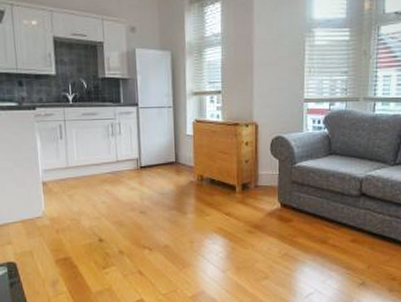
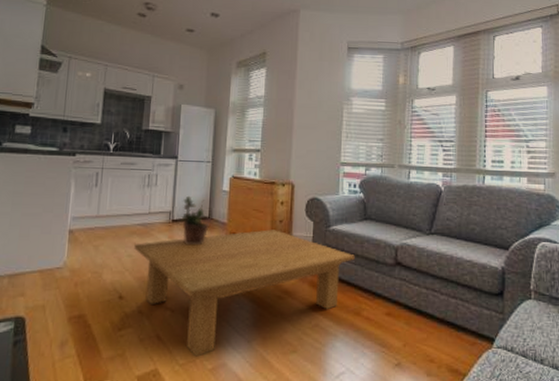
coffee table: none [107,170,320,287] -> present [134,229,355,357]
potted plant: none [148,142,177,190] -> present [181,195,209,246]

